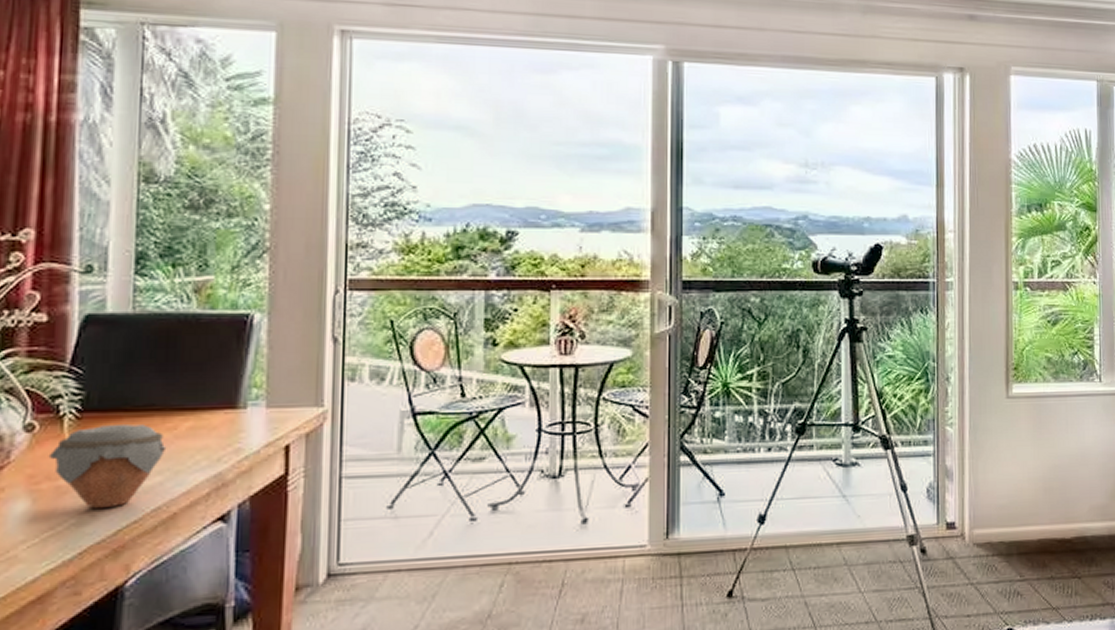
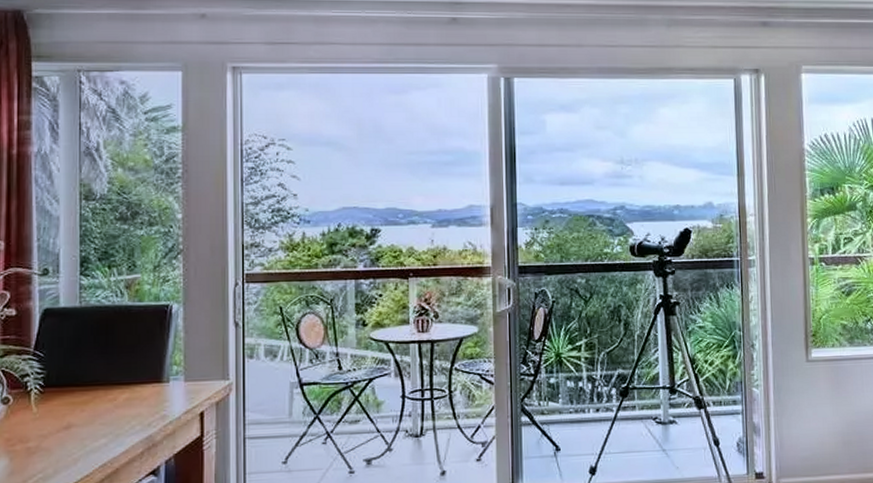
jar: present [48,424,167,508] -> none [20,397,109,465]

